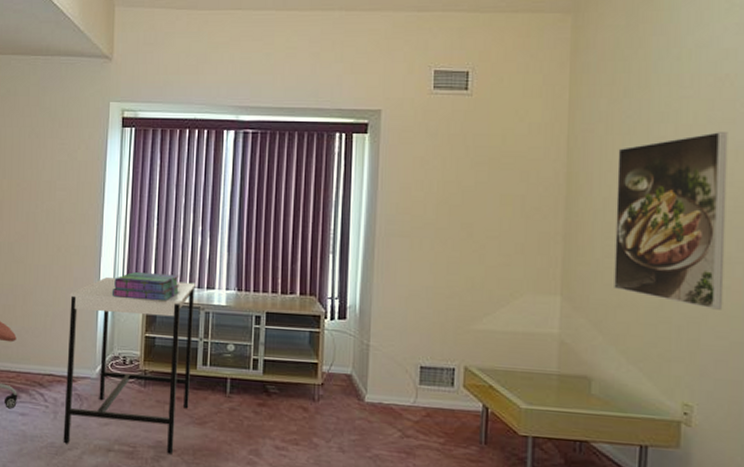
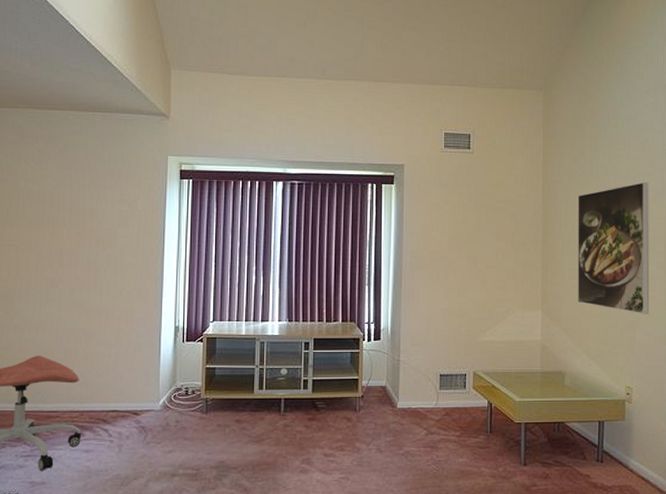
desk: present [63,277,196,454] -> none [128,316,251,474]
stack of books: present [111,272,181,301] -> none [173,310,238,335]

